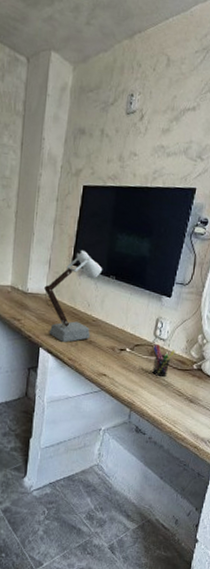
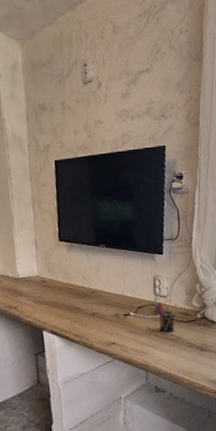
desk lamp: present [44,246,103,346] -> none [35,222,92,321]

